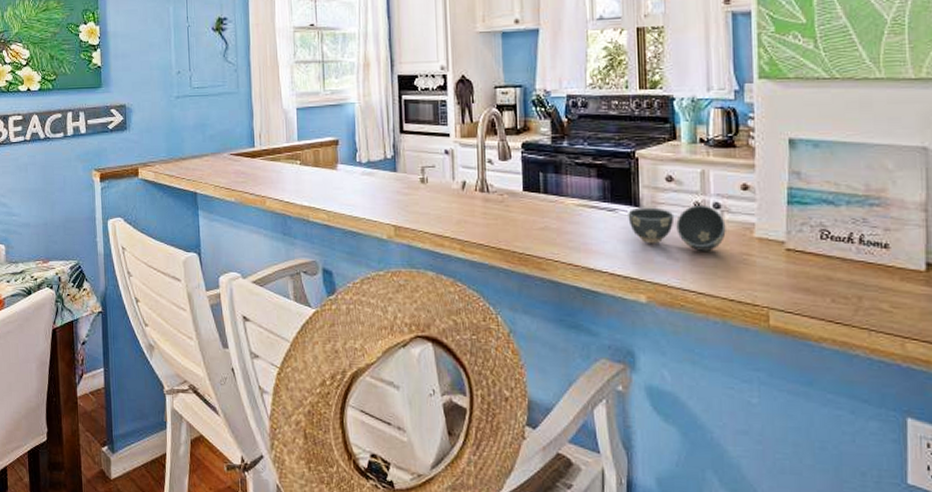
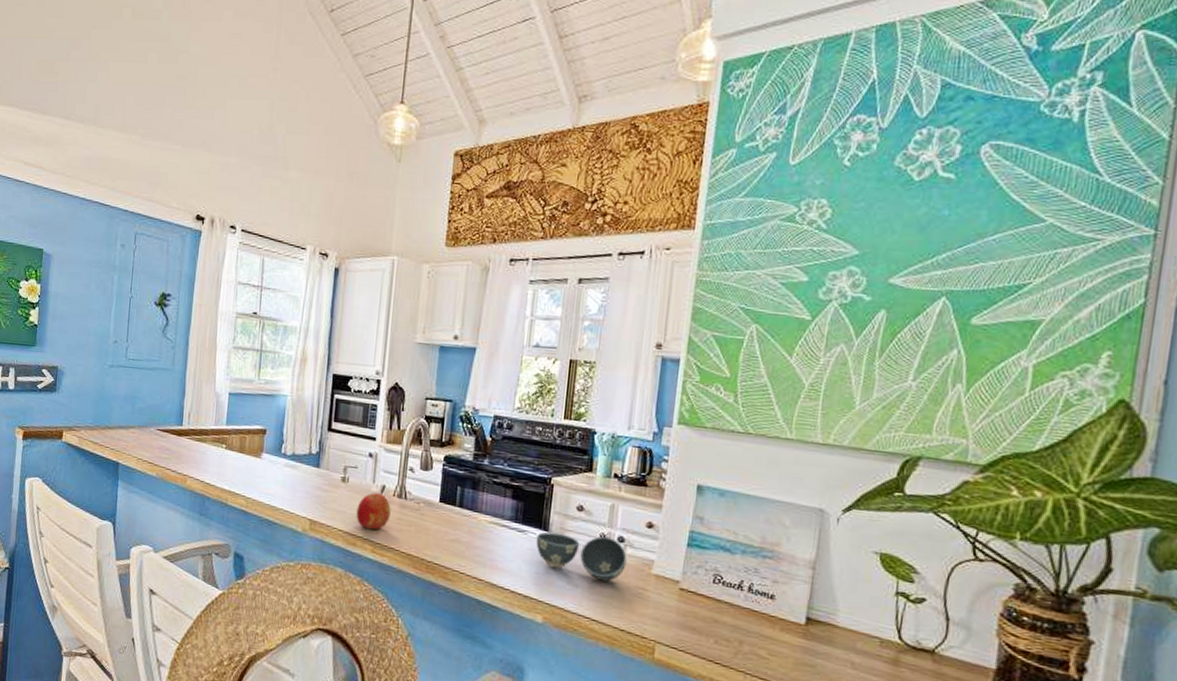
fruit: none [440,190,475,228] -> present [356,493,391,530]

